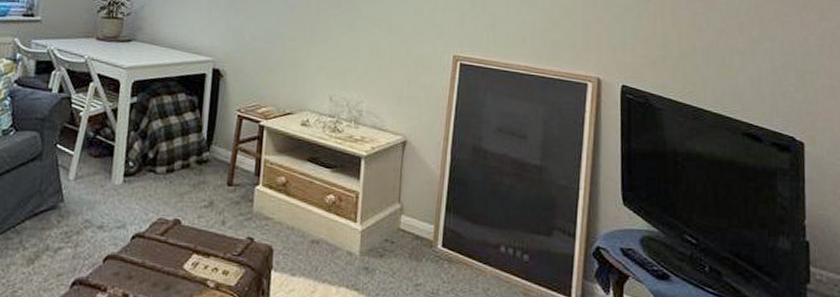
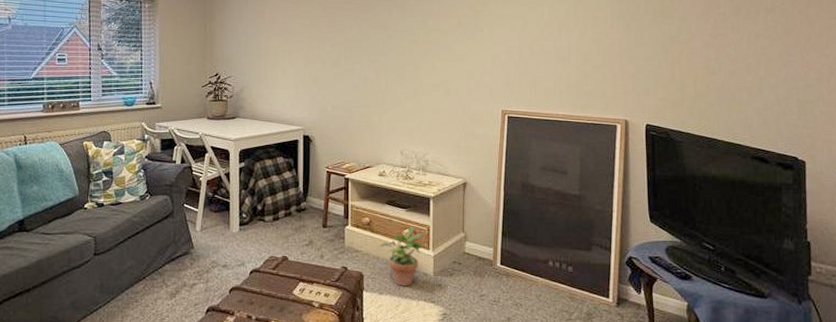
potted plant: none [295,191,351,268] -> present [379,226,424,286]

